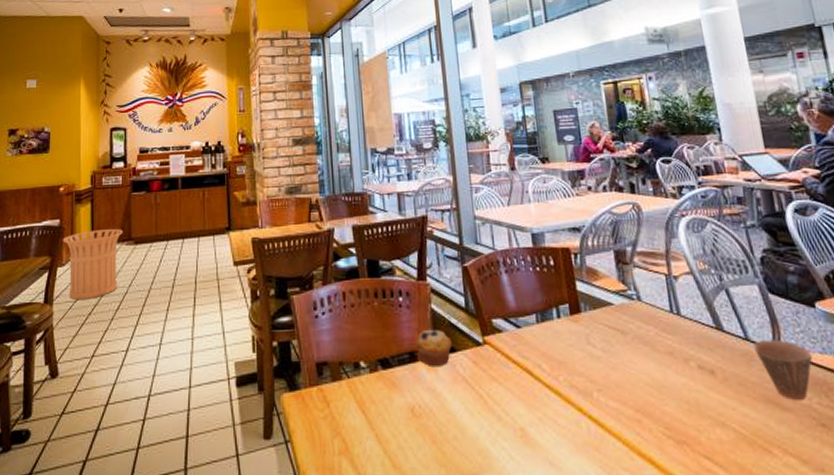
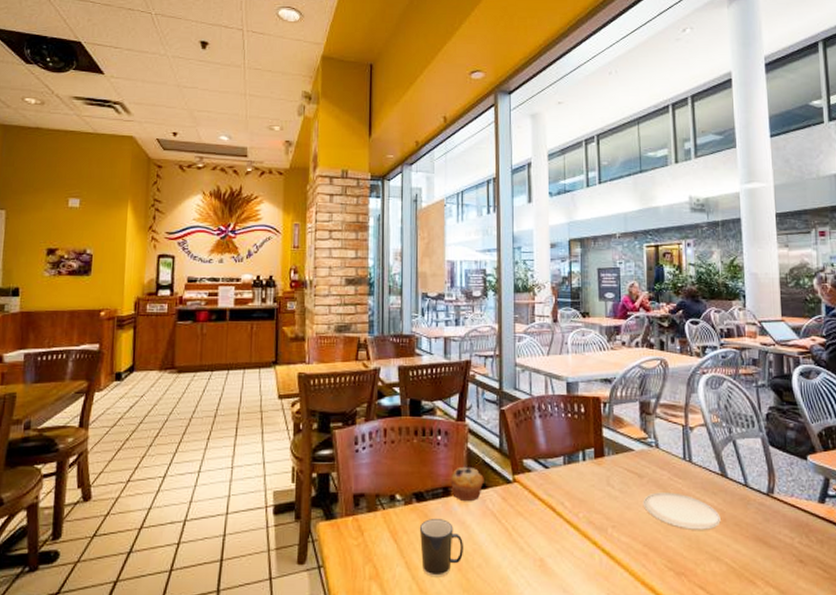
trash can: present [62,228,123,300] -> none [101,356,166,425]
mug: none [387,387,436,451] -> present [419,519,463,577]
plate: none [629,350,722,393] -> present [642,492,721,531]
cup: present [753,339,813,401] -> none [751,486,800,540]

